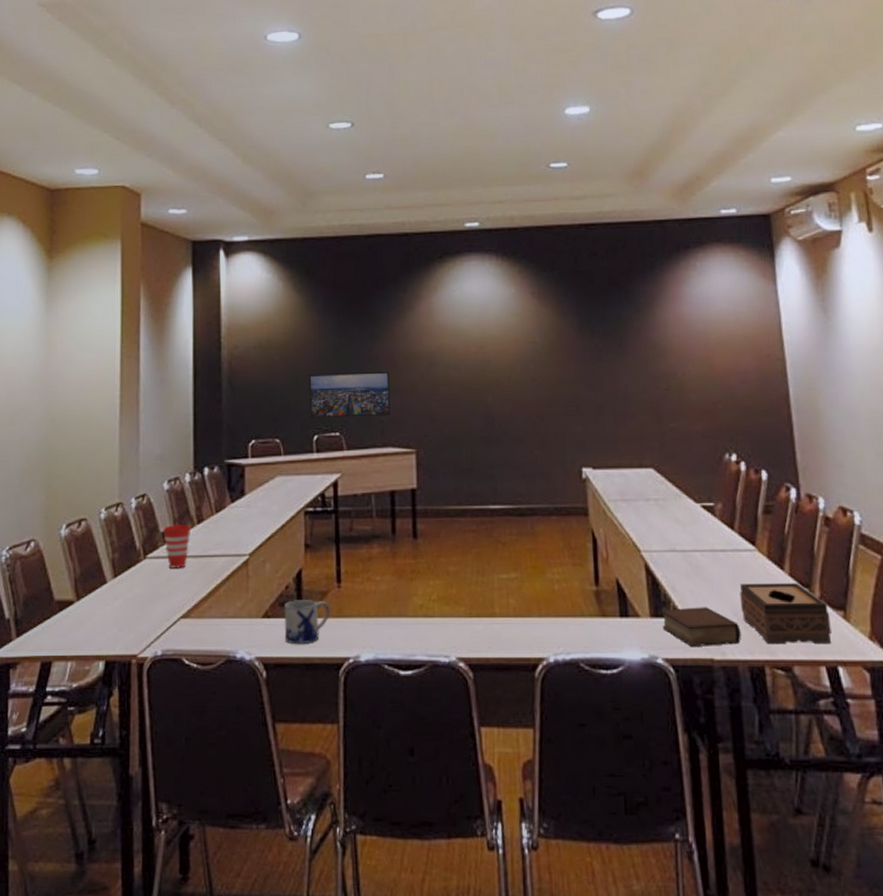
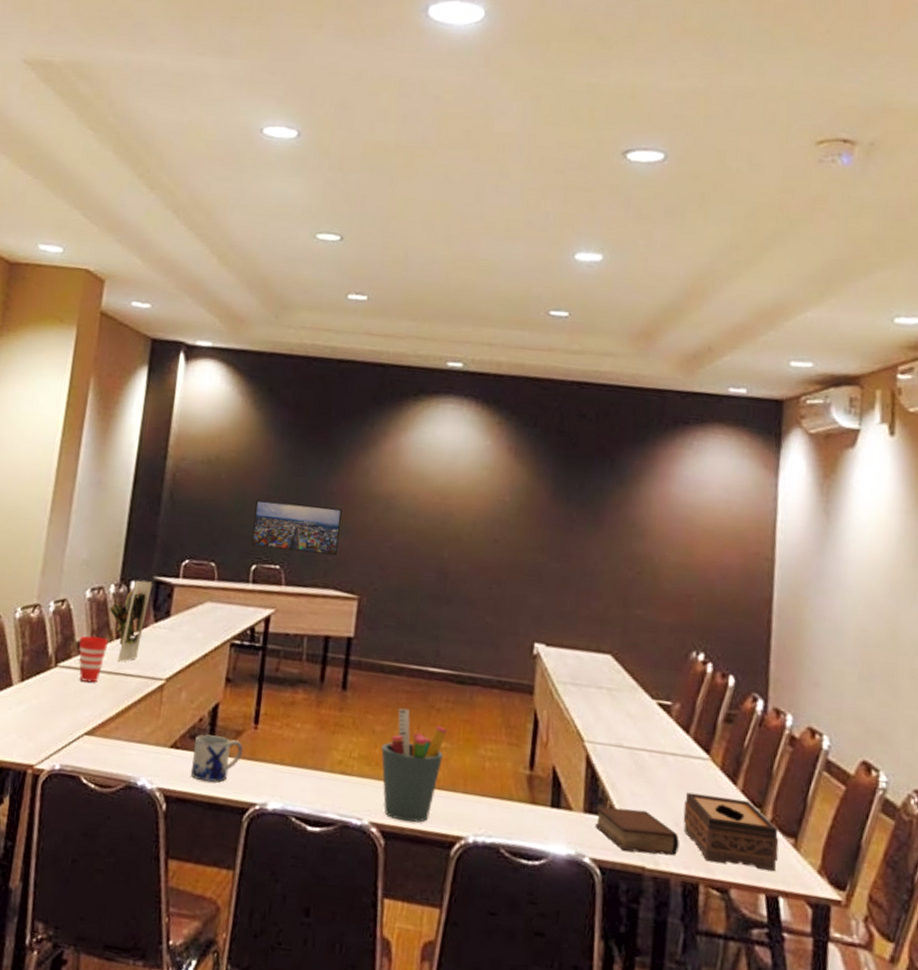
flower arrangement: none [187,465,225,545] -> present [109,580,153,662]
pen holder: none [457,546,515,652] -> present [381,707,447,823]

